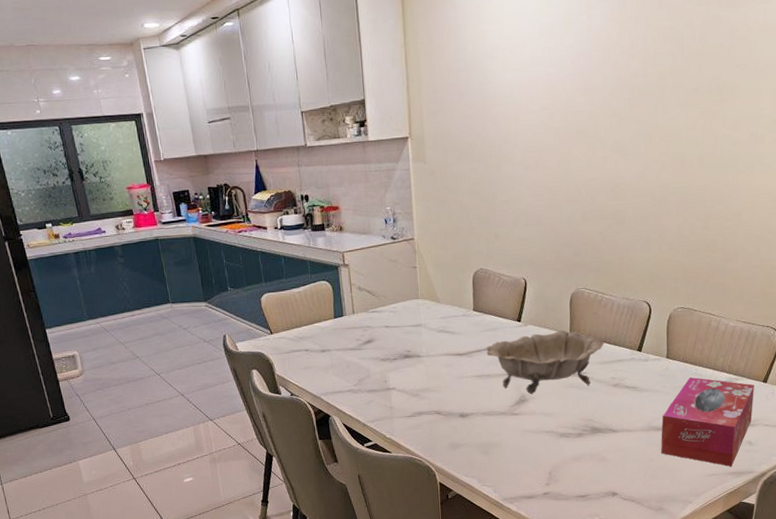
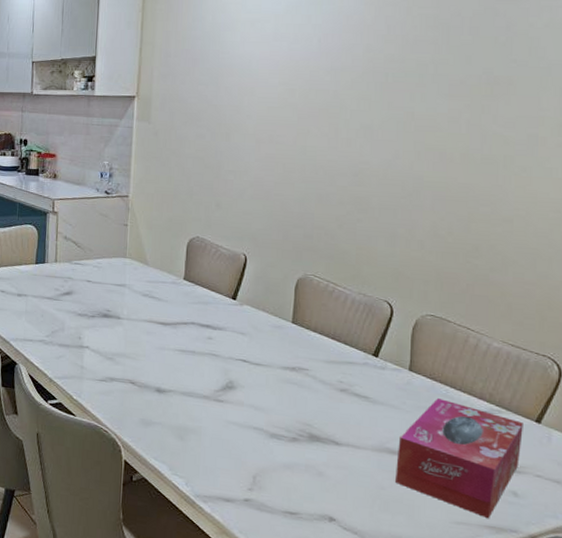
decorative bowl: present [485,329,604,395] -> none [193,315,333,386]

